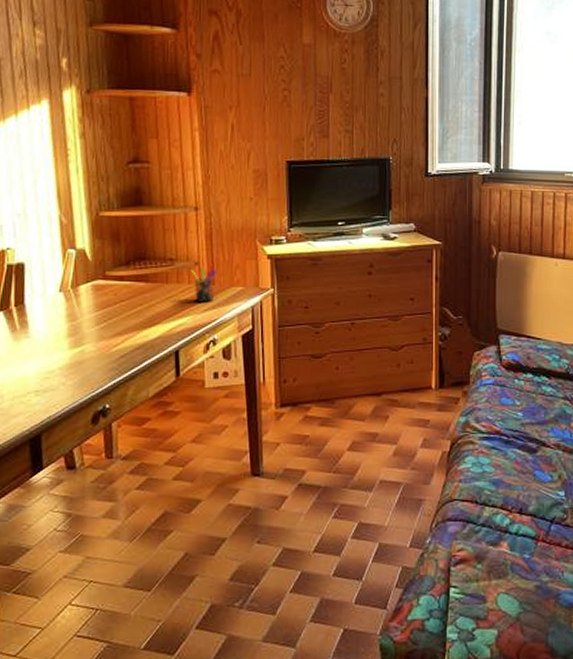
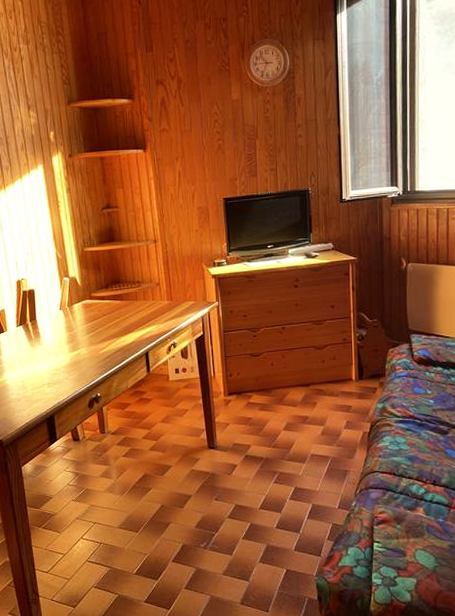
pen holder: present [190,264,217,302] -> none [153,285,174,314]

